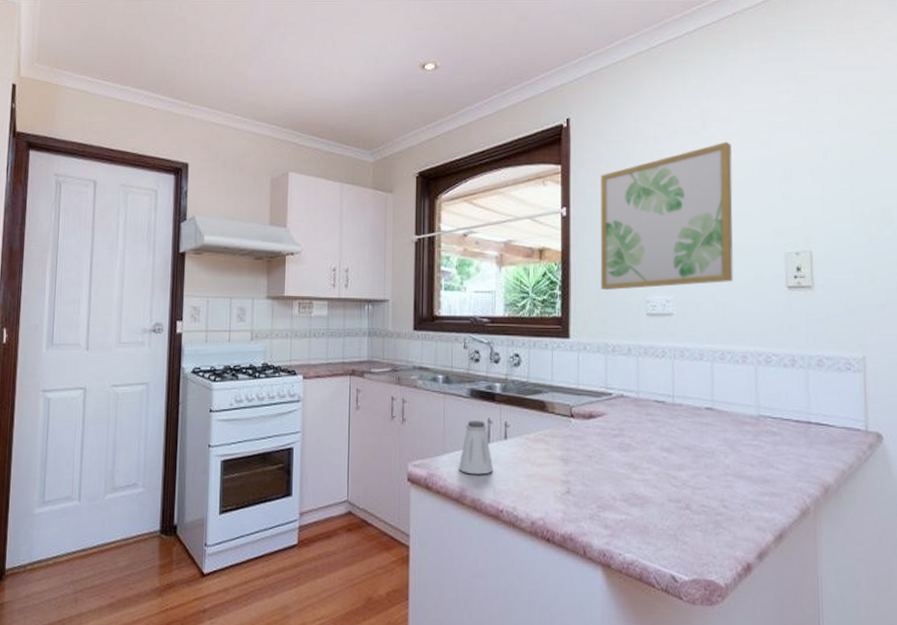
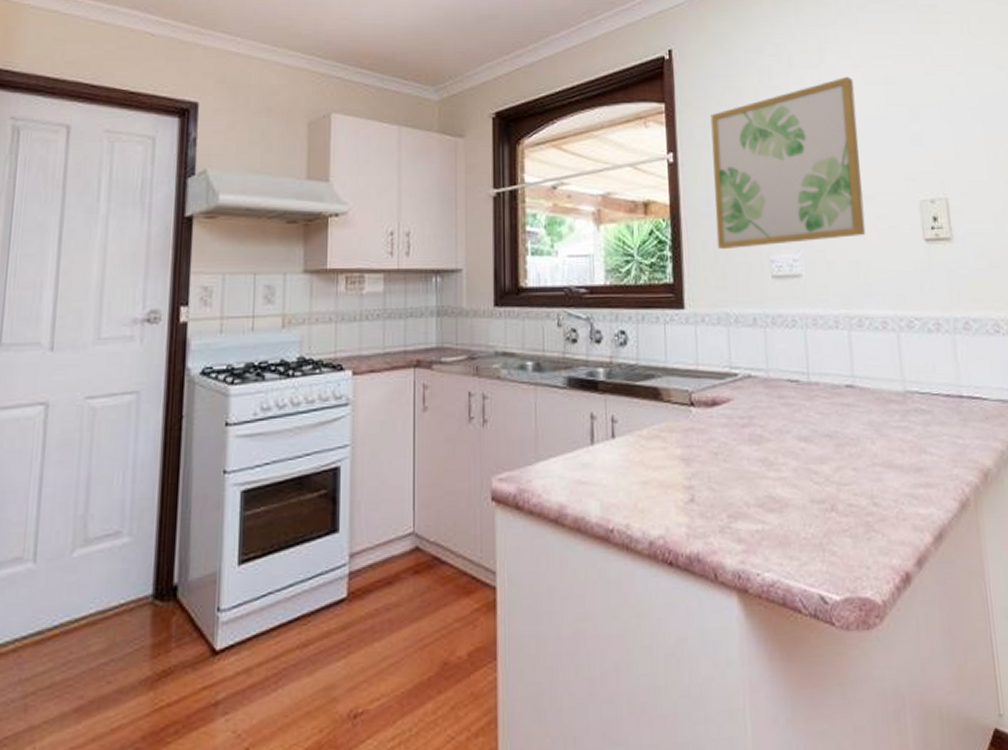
saltshaker: present [458,421,494,475] -> none [555,417,600,486]

